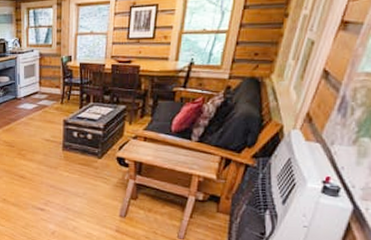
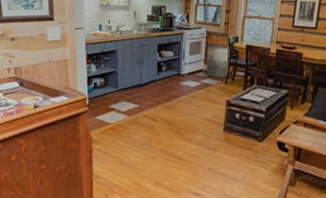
trash can: none [41,66,64,98] -> present [205,44,231,78]

